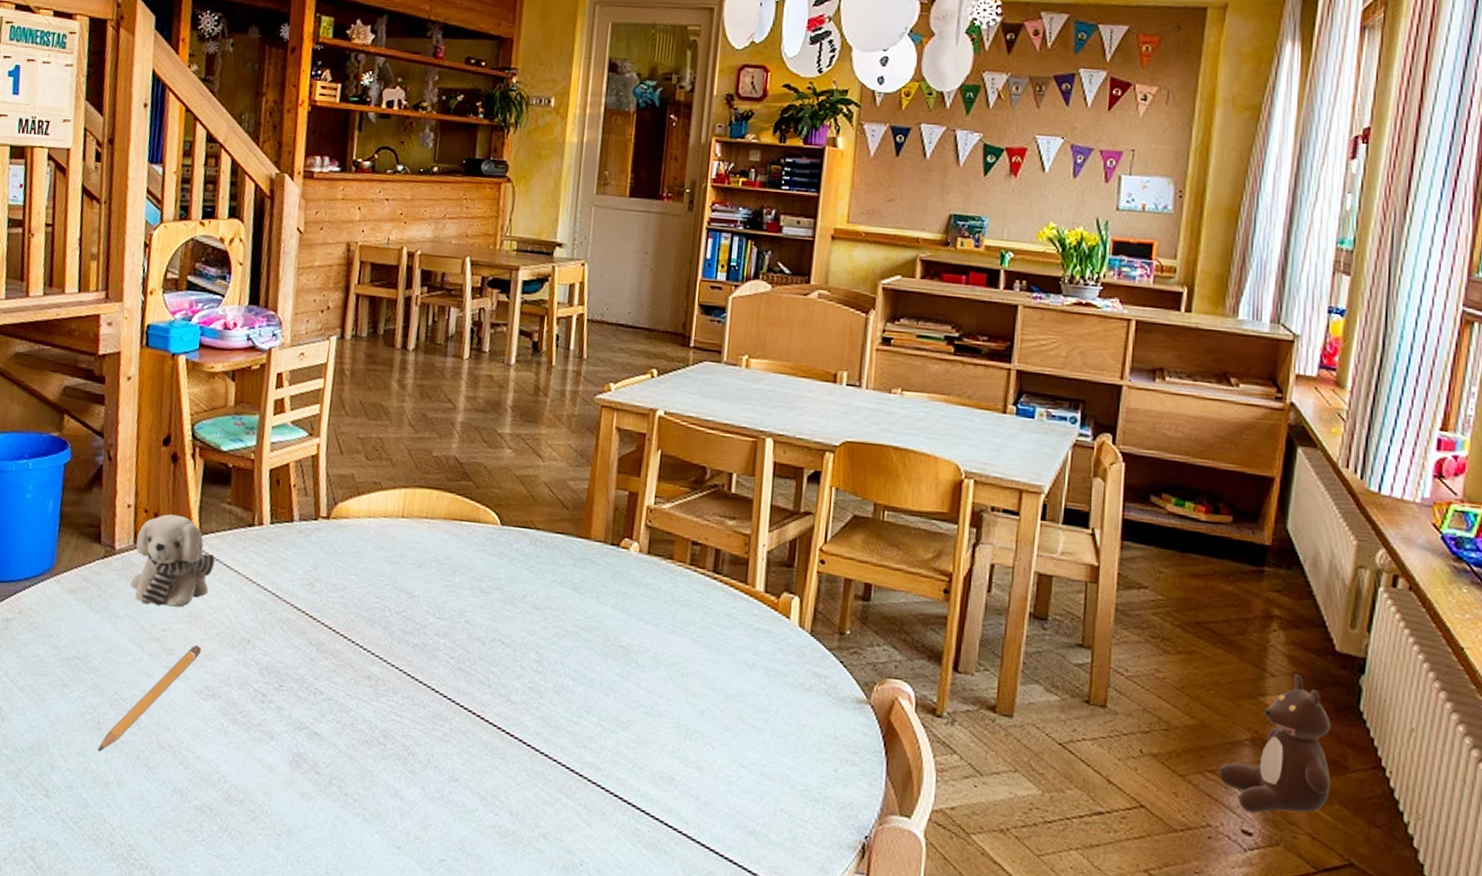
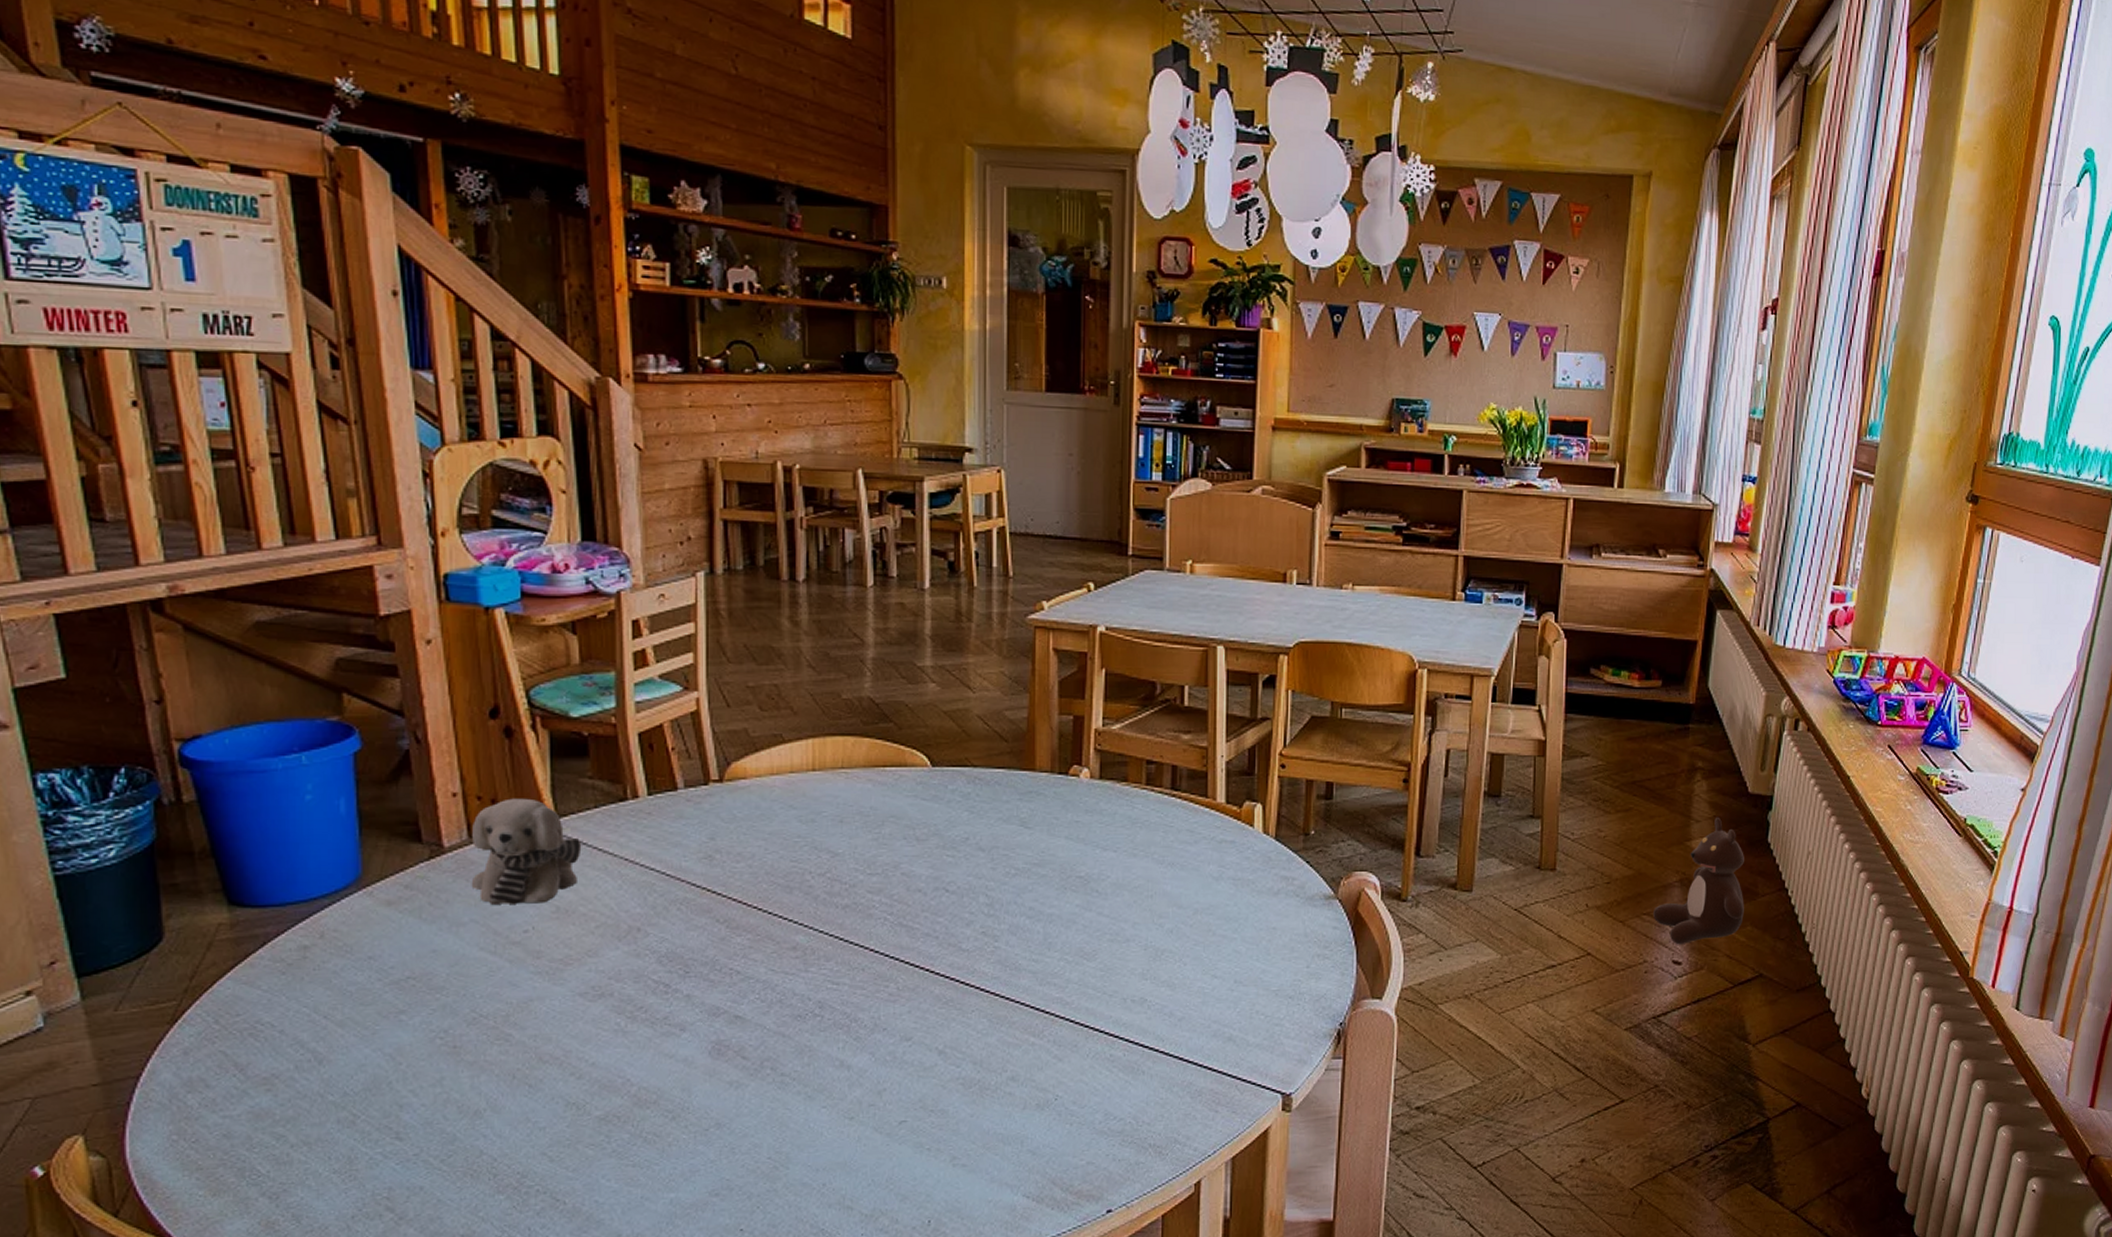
pencil: present [97,644,202,752] -> none [458,942,579,1079]

